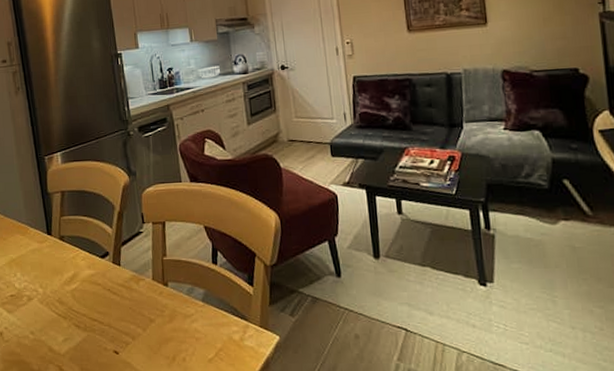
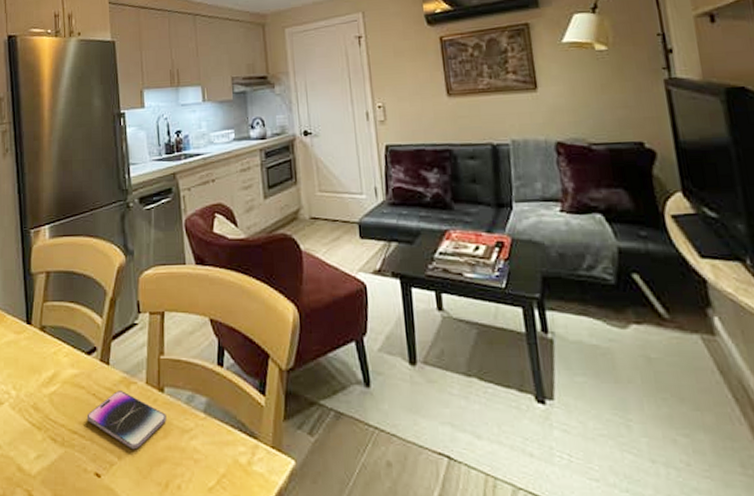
smartphone: none [104,286,171,332] -> present [86,391,166,450]

